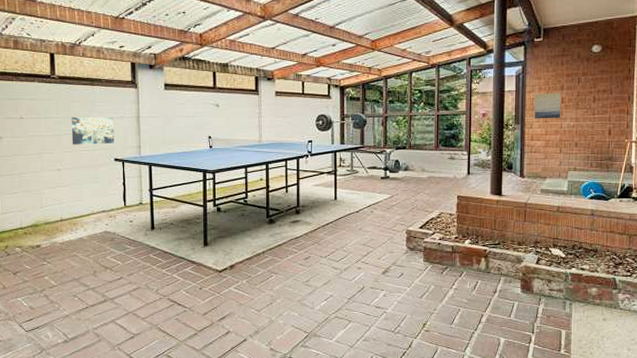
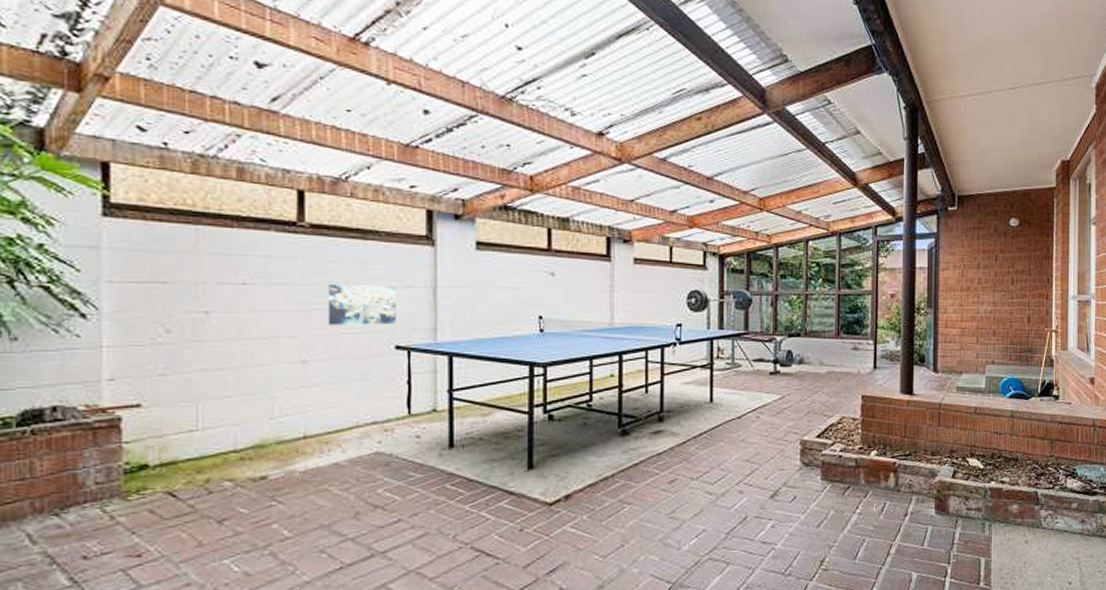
wall art: present [534,92,562,119] -> none [948,271,978,303]

